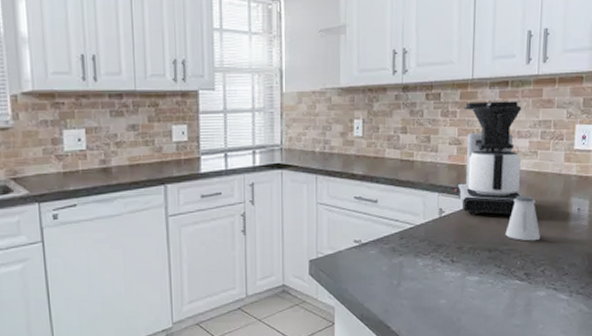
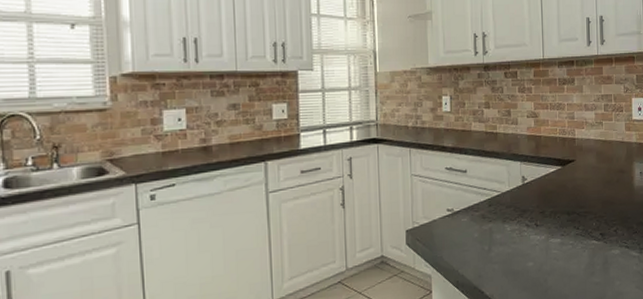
coffee maker: present [454,101,523,216] -> none [534,78,593,182]
saltshaker: present [505,195,540,241] -> none [581,162,611,204]

